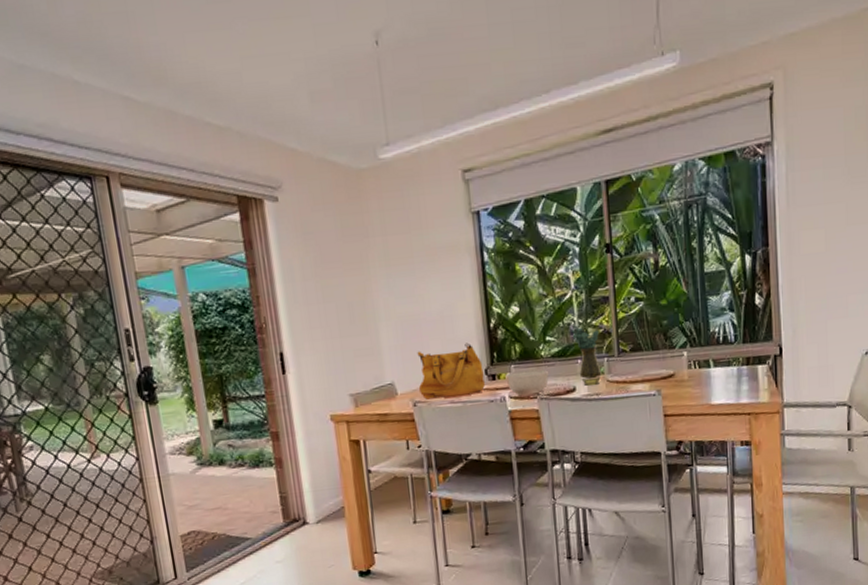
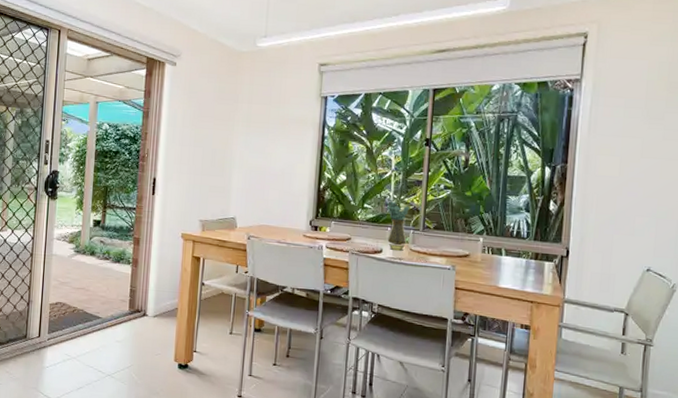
handbag: present [417,342,485,400] -> none [255,196,309,239]
bowl: present [505,369,549,397] -> none [325,227,361,250]

